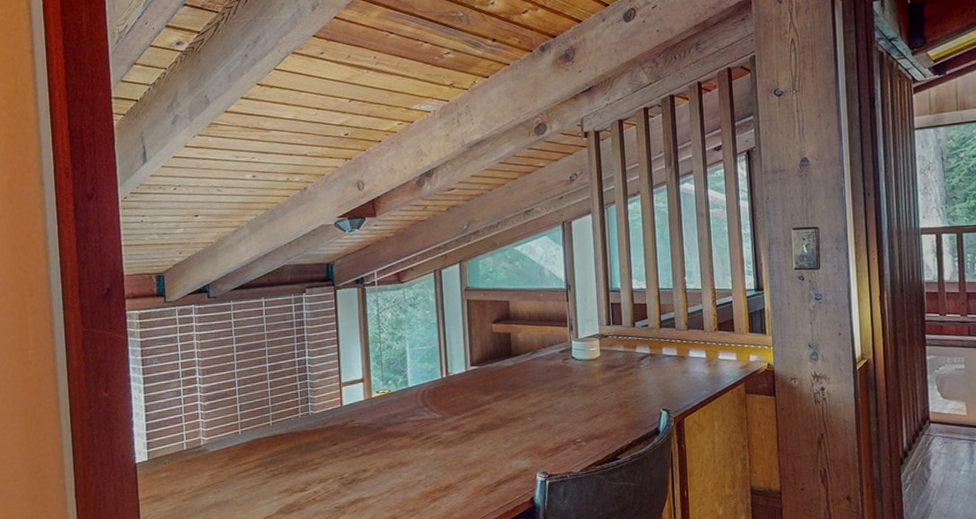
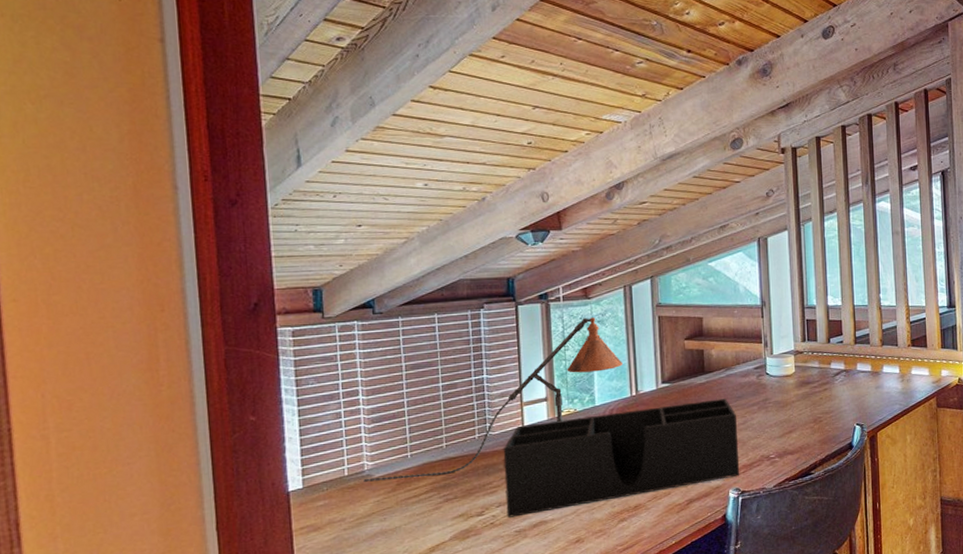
desk lamp: none [200,301,433,456] -> present [363,317,623,482]
desk organizer: none [323,382,546,494] -> present [503,399,739,518]

